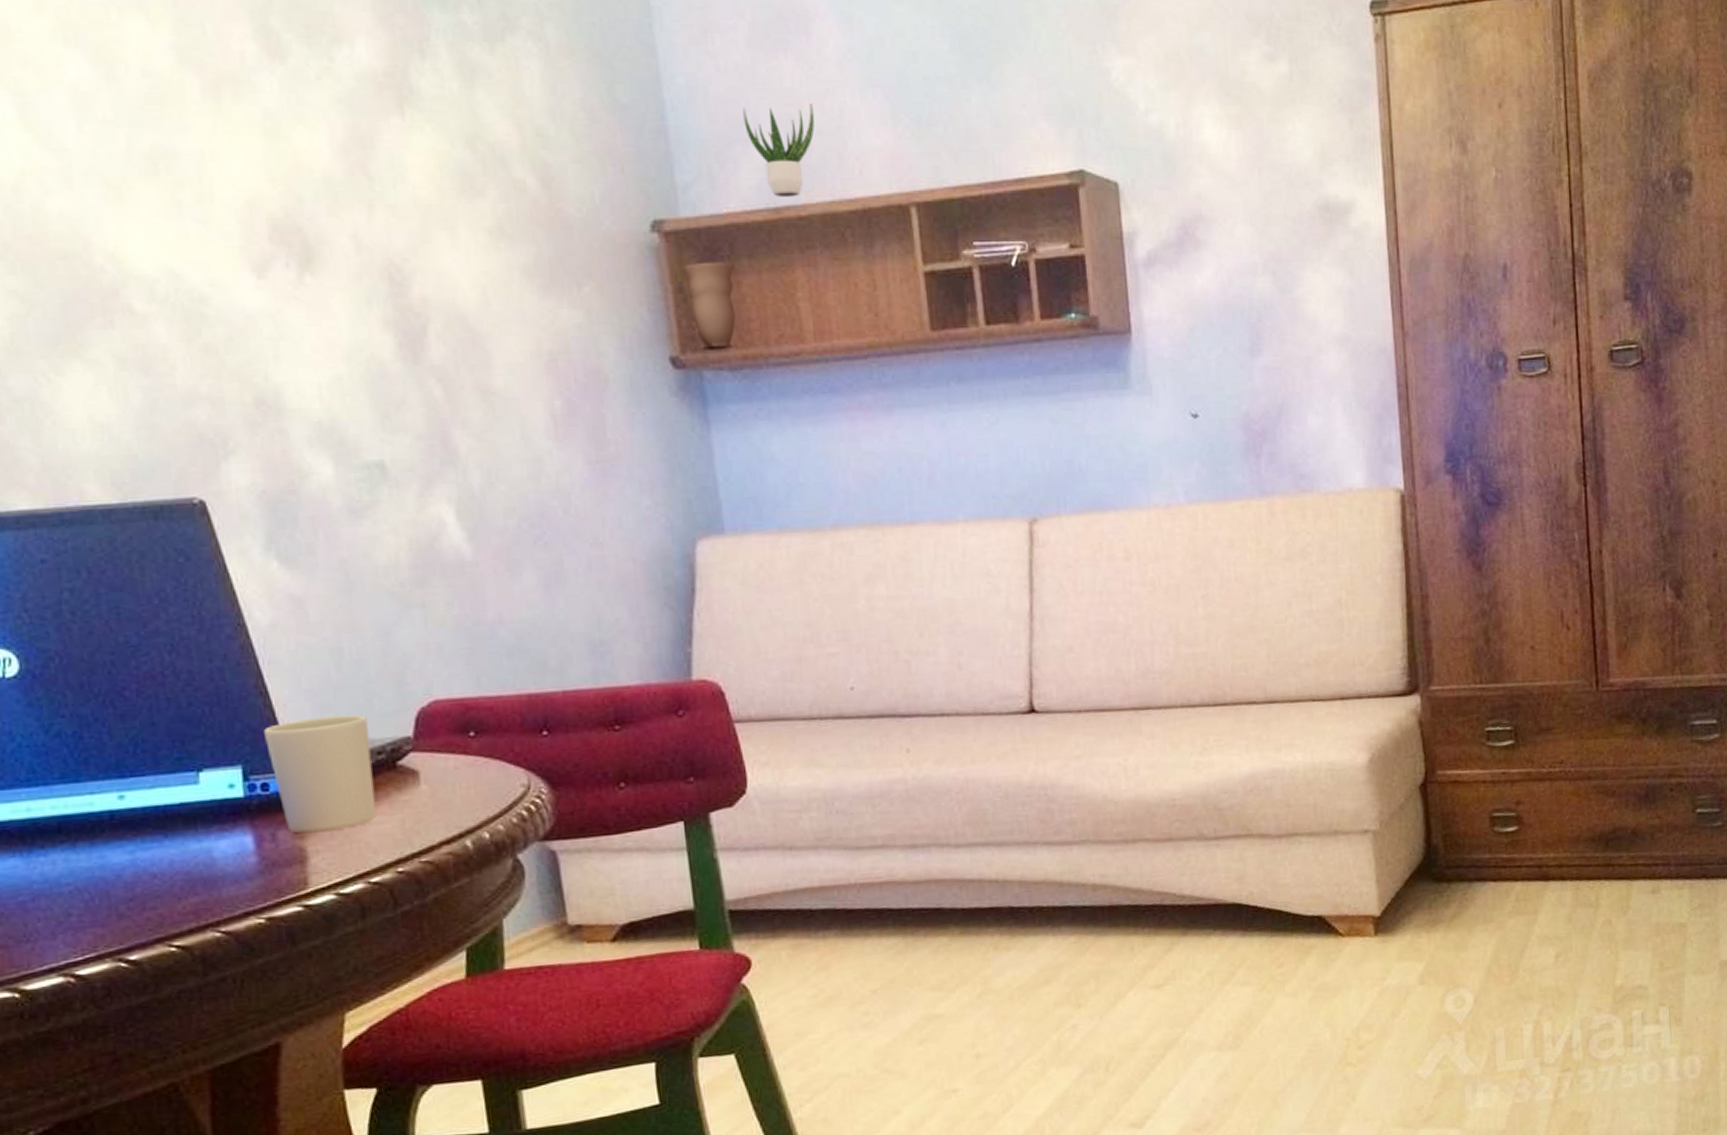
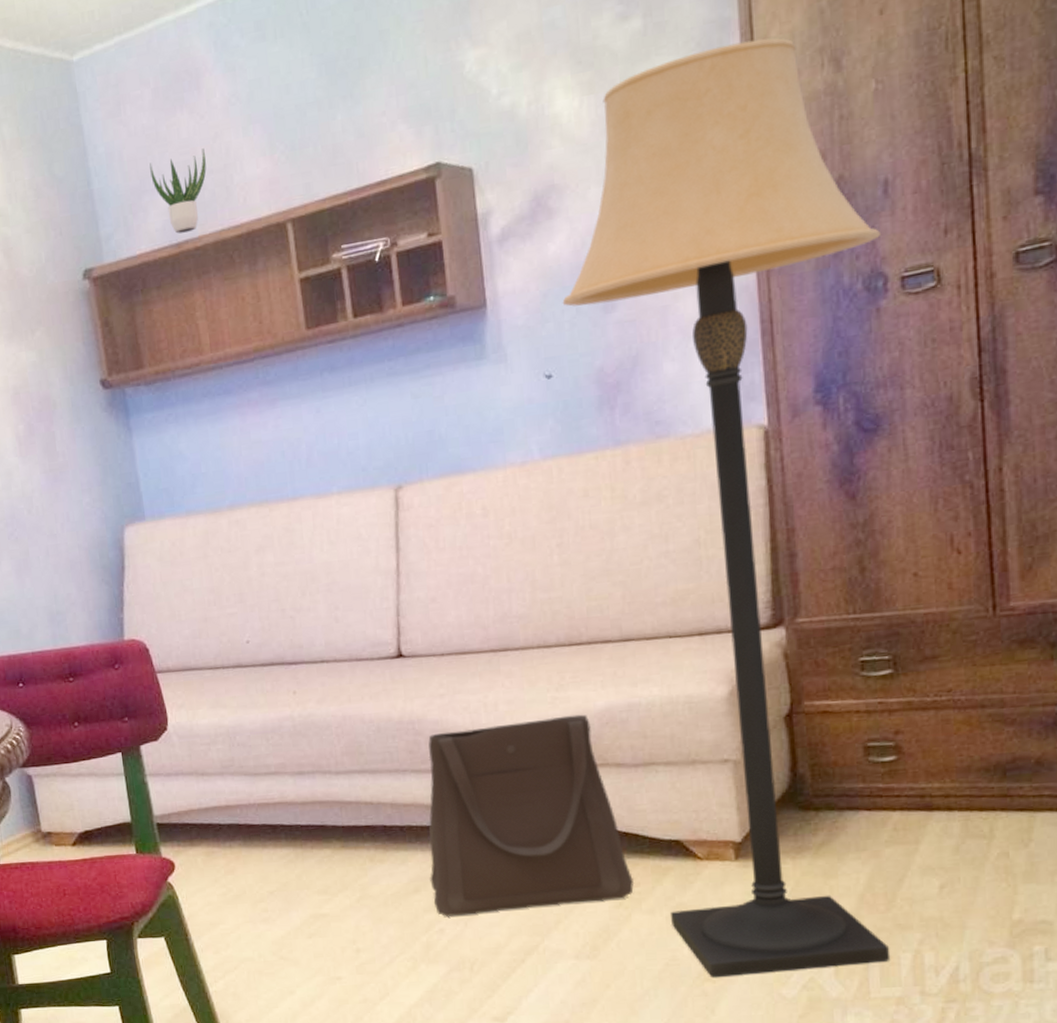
decorative vase: present [679,261,737,350] -> none [105,295,149,371]
tote bag: none [1062,780,1278,1010] -> present [428,714,635,917]
lamp: none [1209,107,1514,1061] -> present [562,37,891,977]

